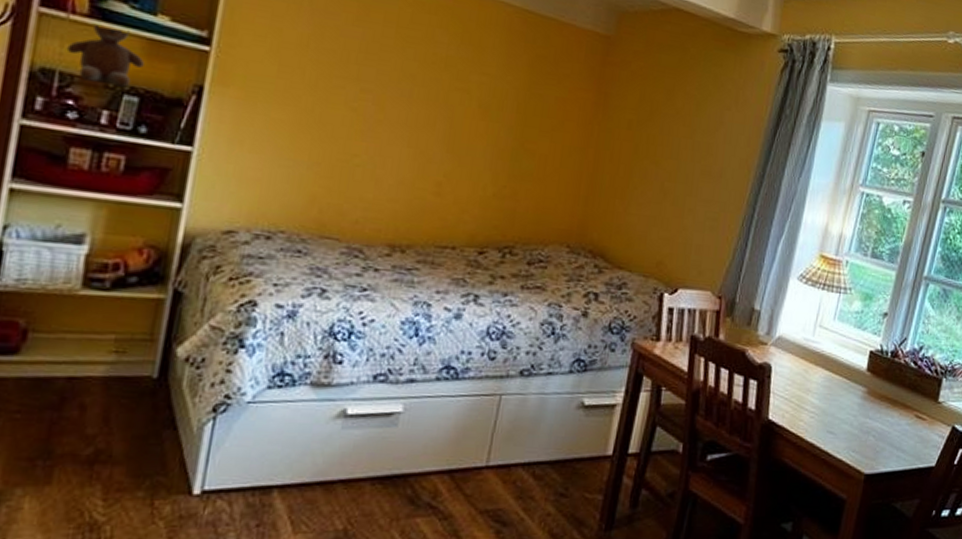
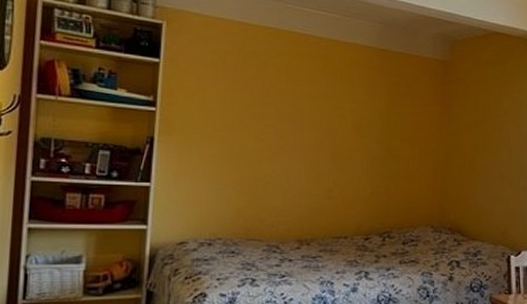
teddy bear: present [66,25,144,87] -> none [57,102,111,145]

